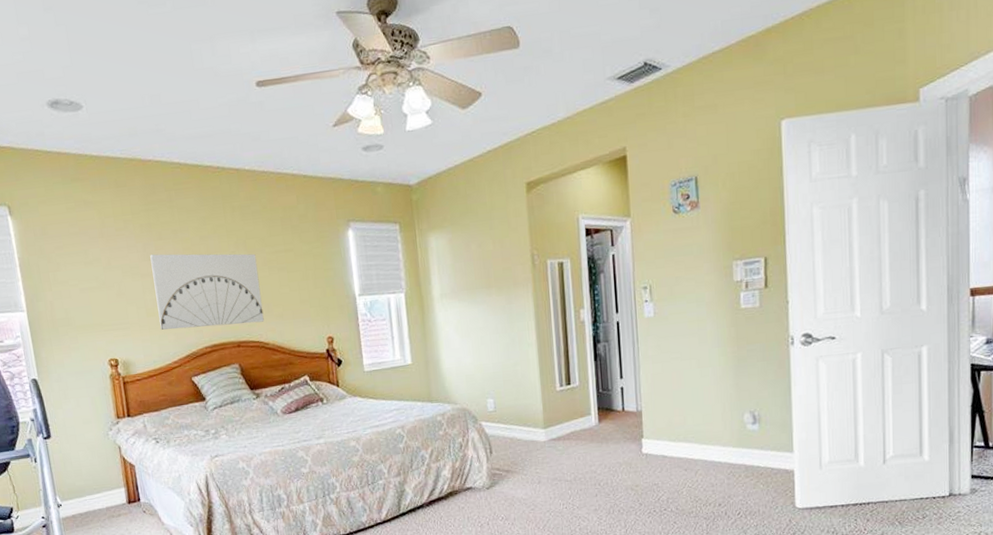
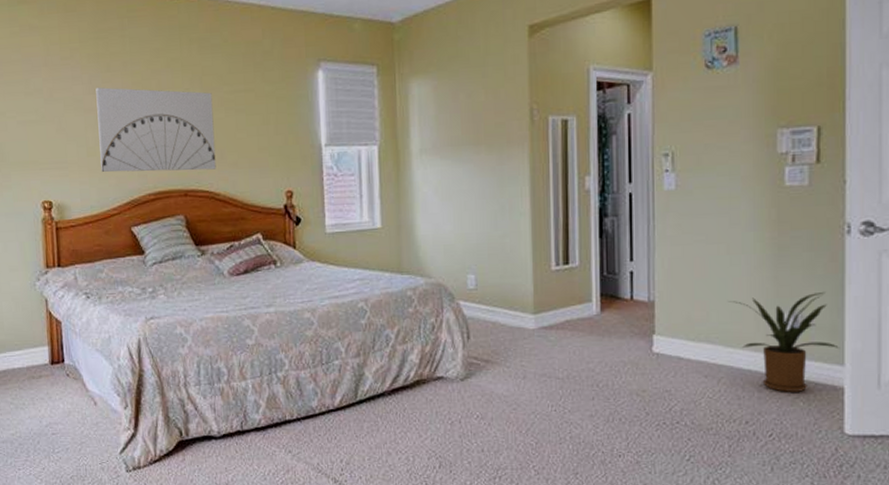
house plant: none [701,393,789,478] -> present [729,291,839,392]

